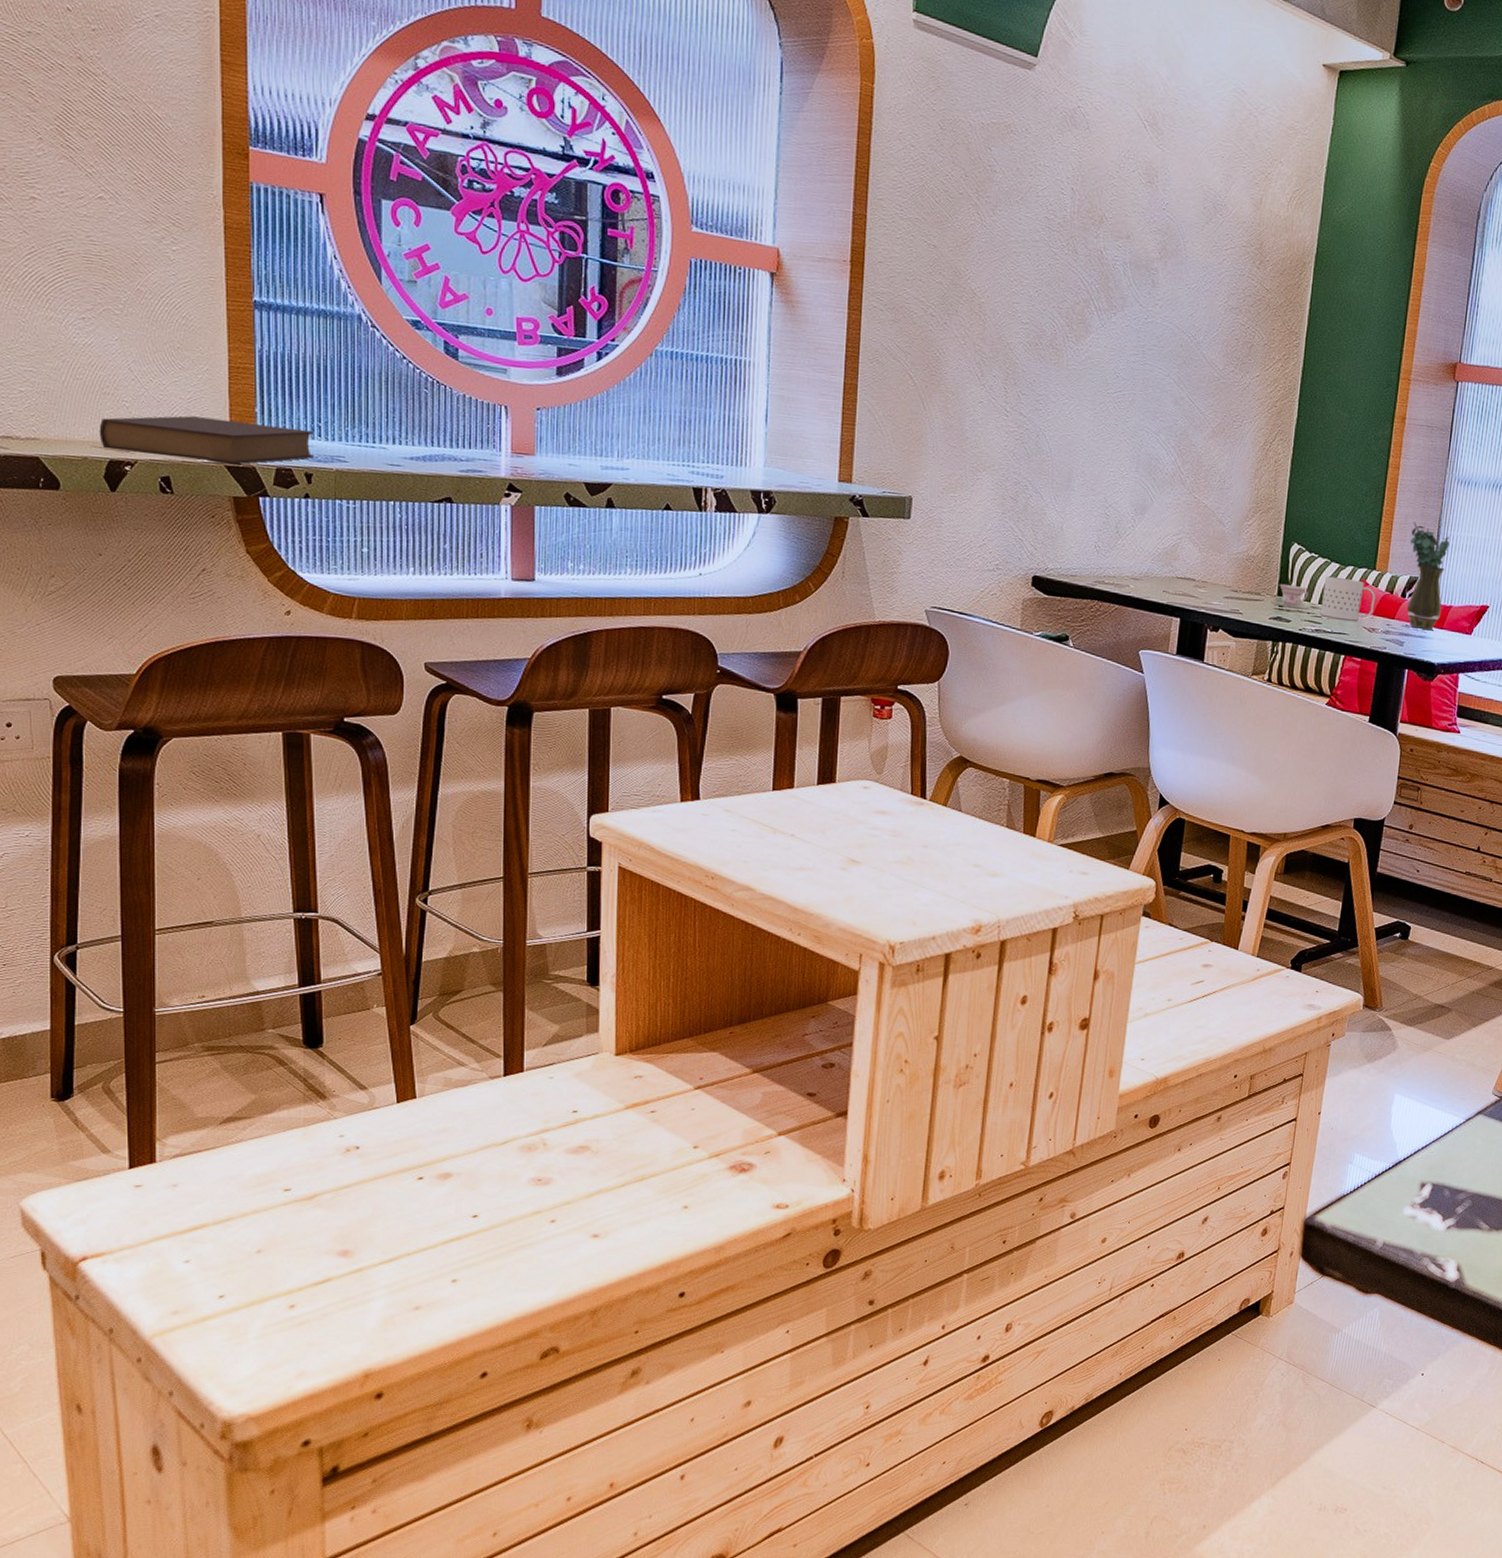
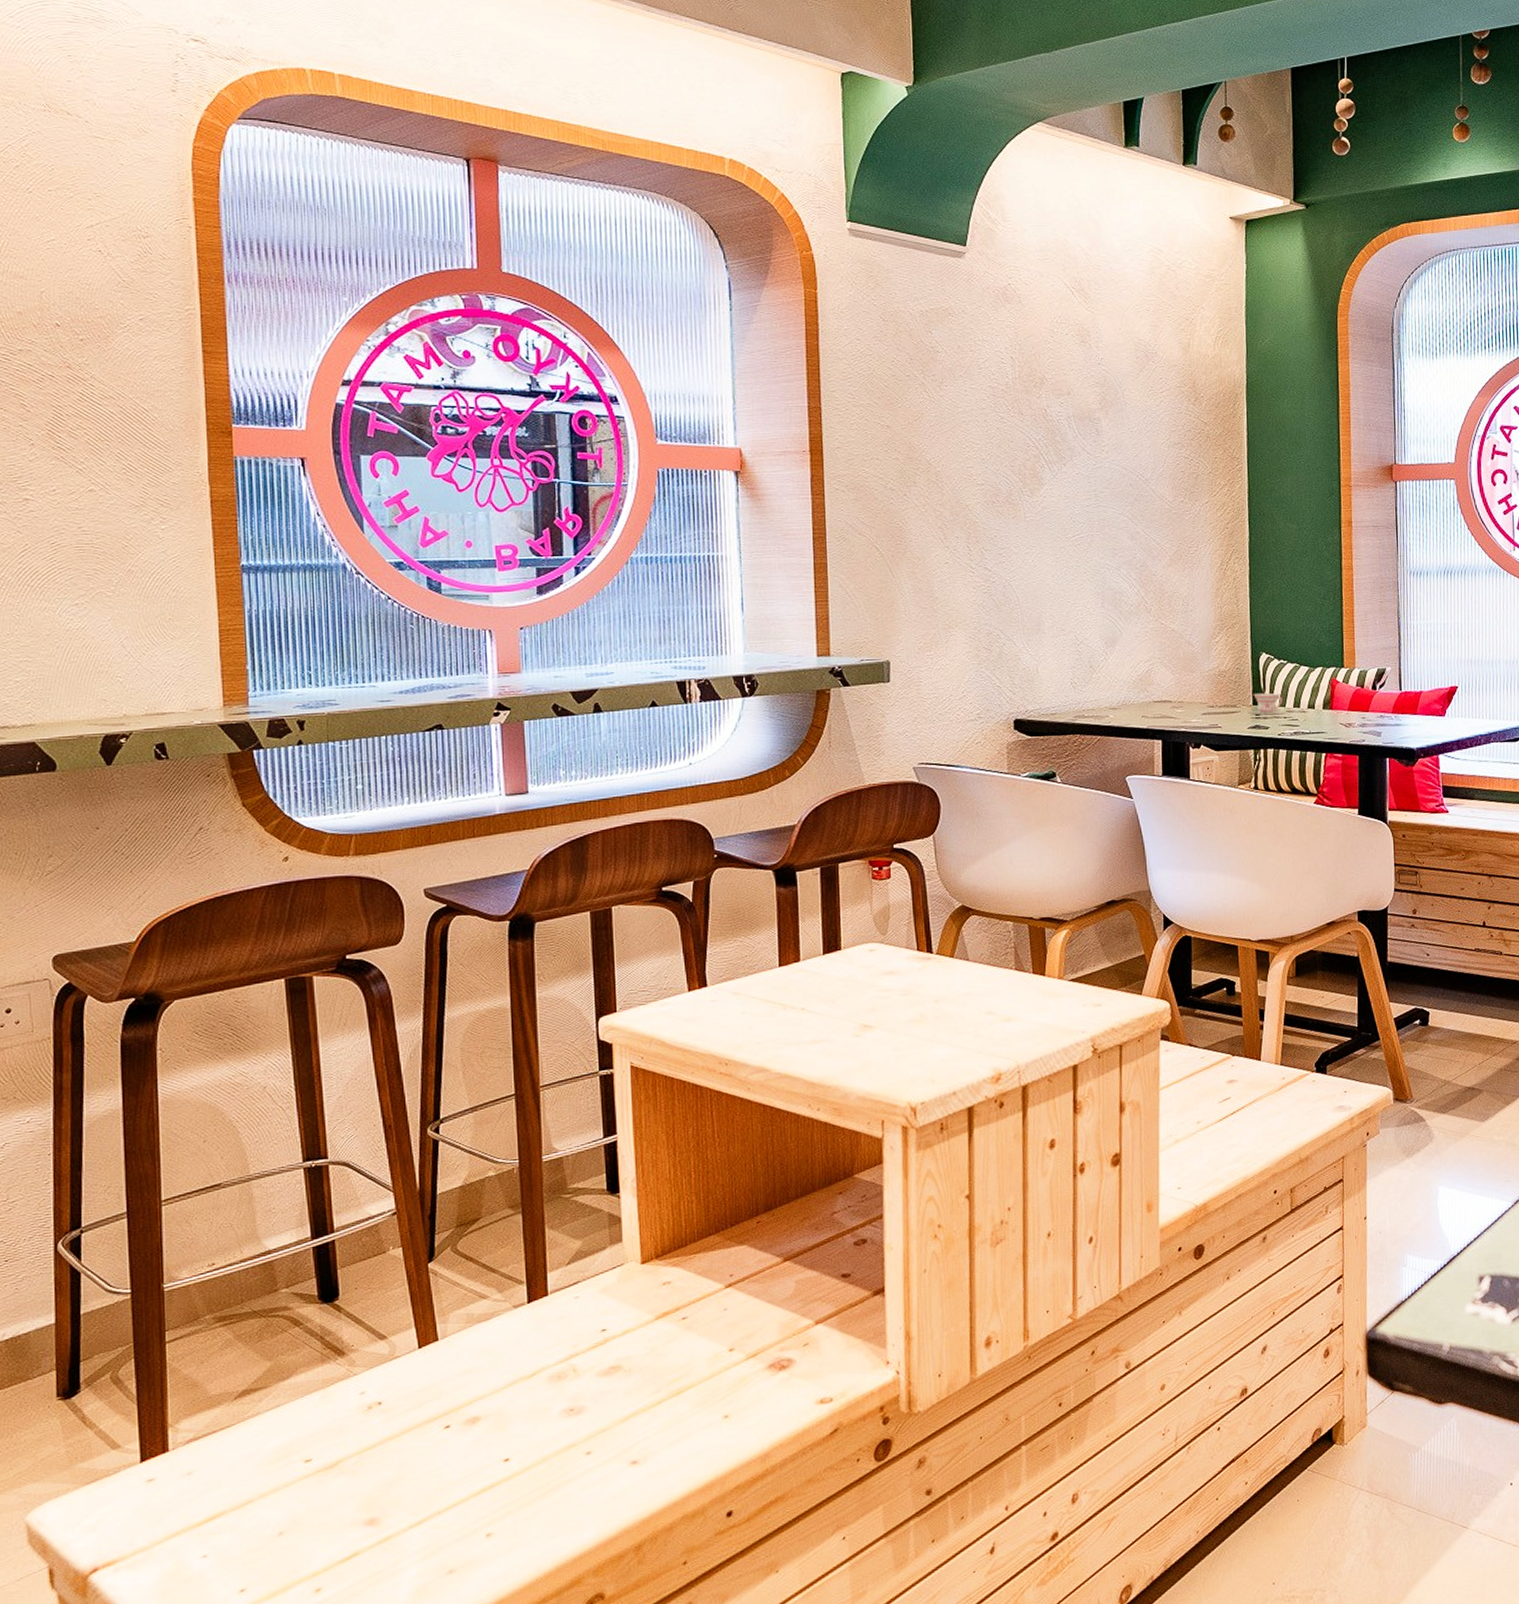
book: present [99,416,315,465] -> none [93,679,306,725]
mug: present [1320,576,1376,622] -> none [1296,679,1348,721]
vase: present [1407,522,1450,630] -> none [1373,617,1413,717]

